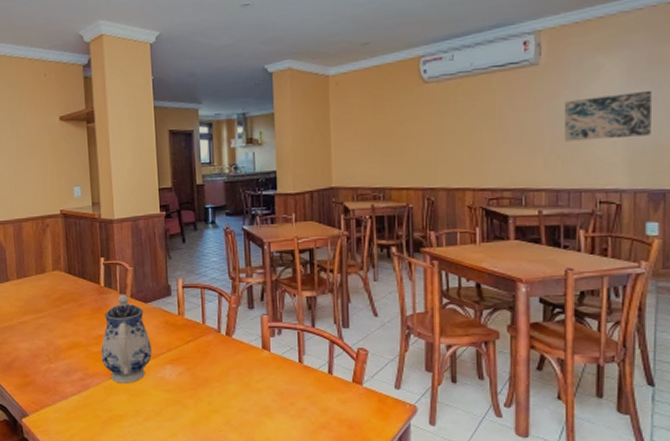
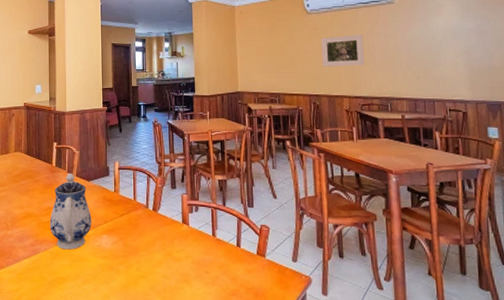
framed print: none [440,108,496,152] -> present [321,35,365,67]
wall art: present [563,90,651,142] -> none [415,24,484,62]

